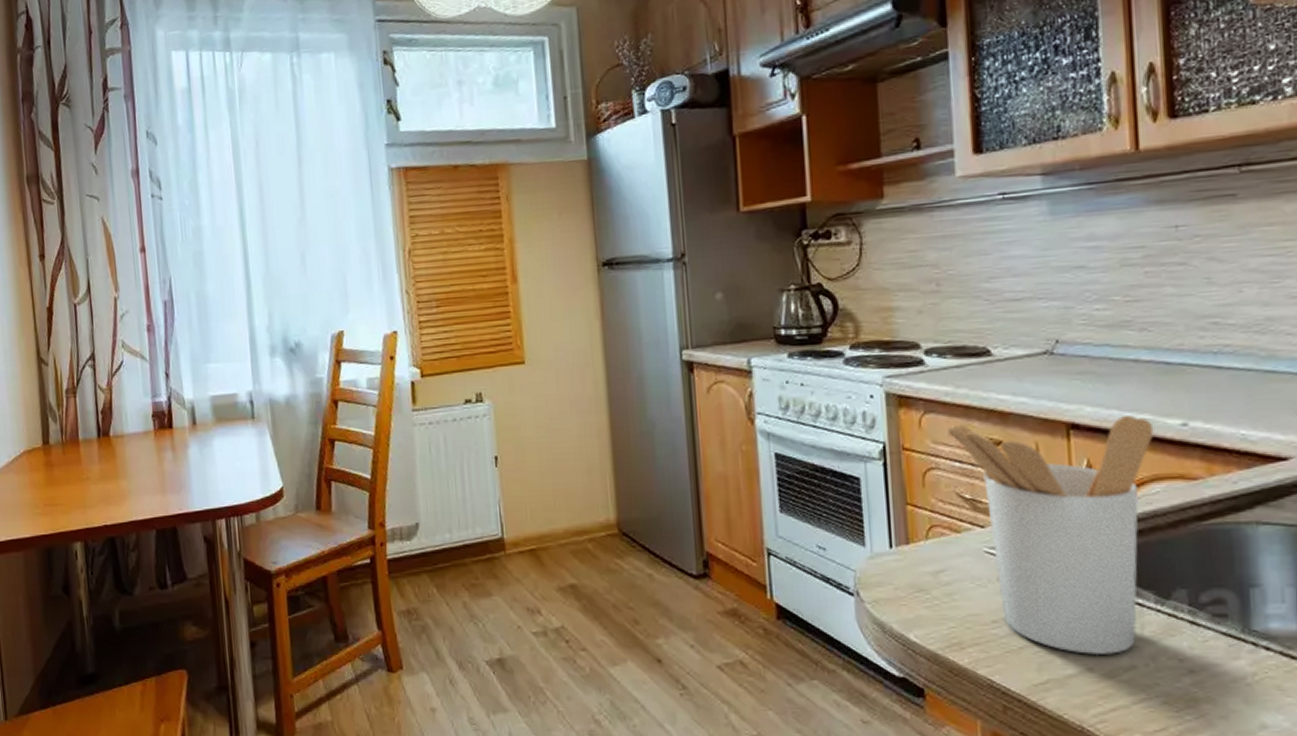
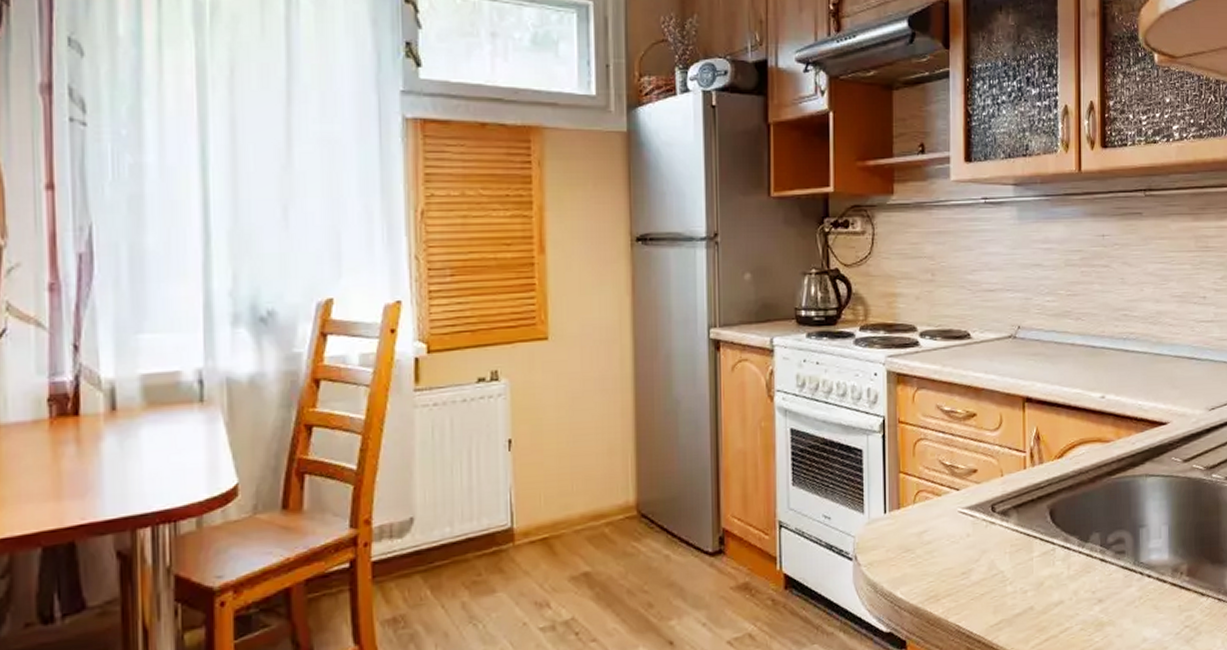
utensil holder: present [947,416,1154,656] -> none [935,390,1083,595]

